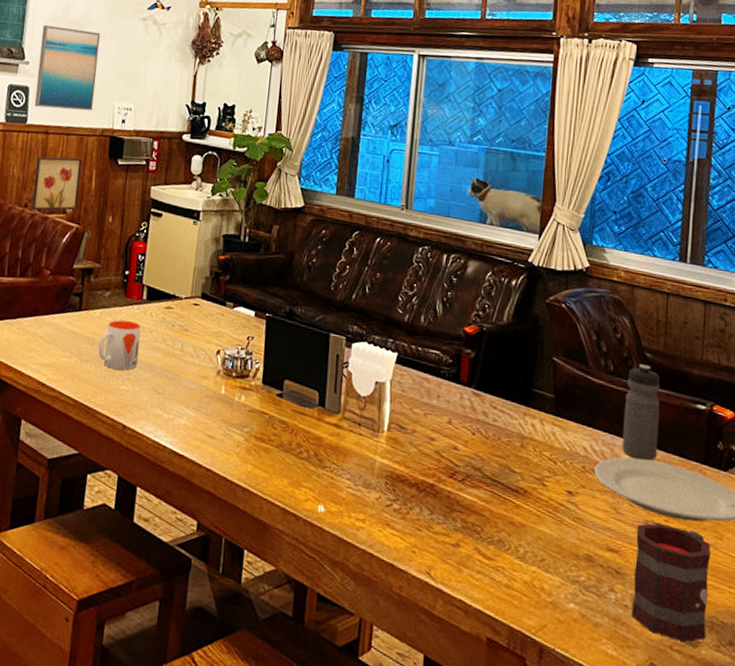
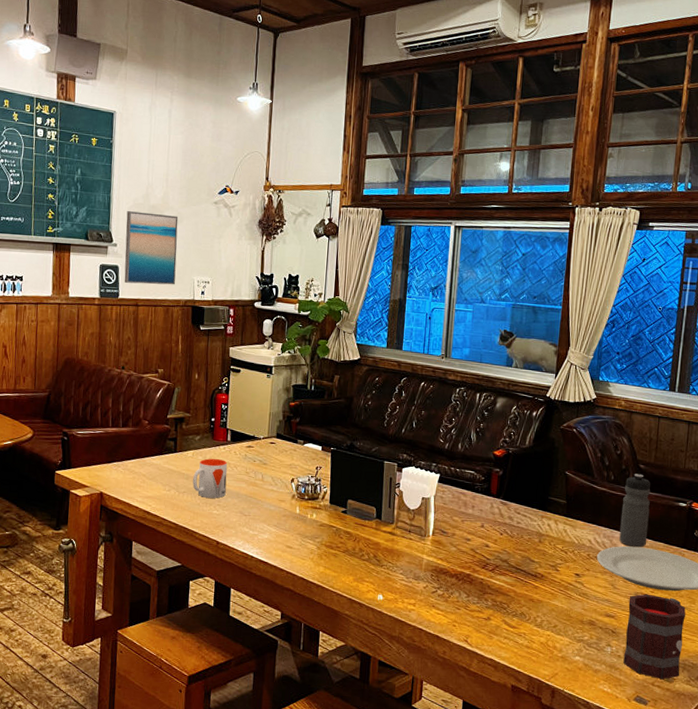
wall art: present [31,156,83,211] -> none [128,325,169,372]

